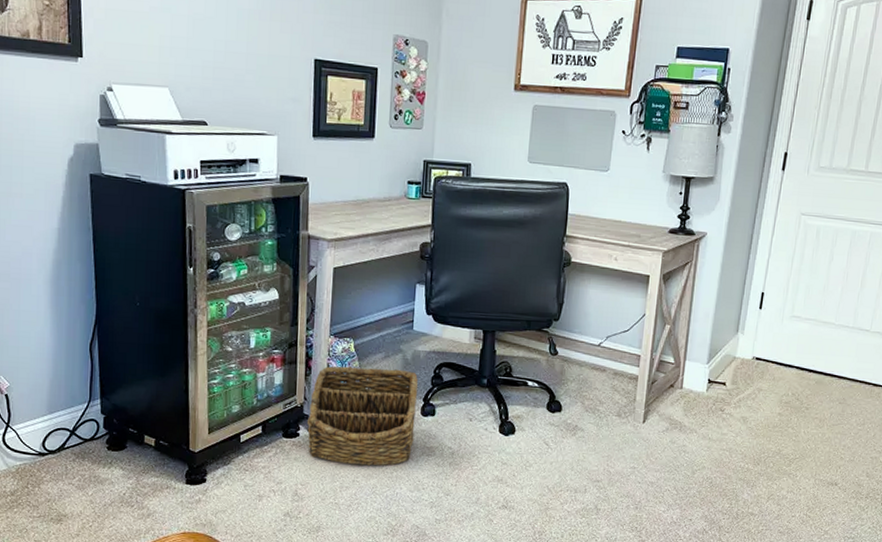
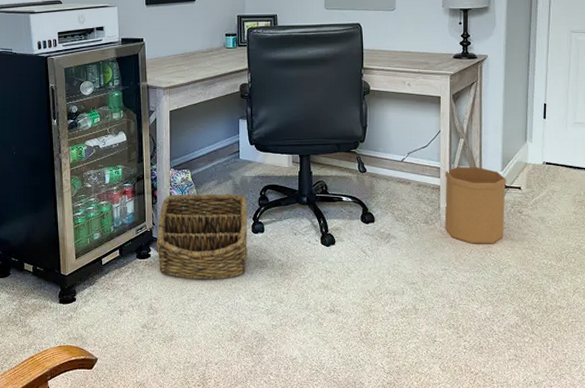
trash bin: none [638,355,712,443] -> present [444,166,507,244]

